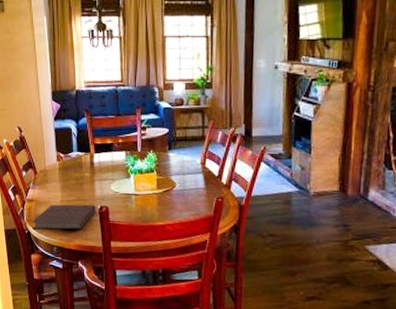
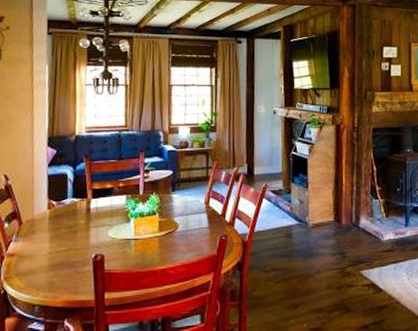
notebook: present [31,204,96,231] -> none [9,254,90,290]

